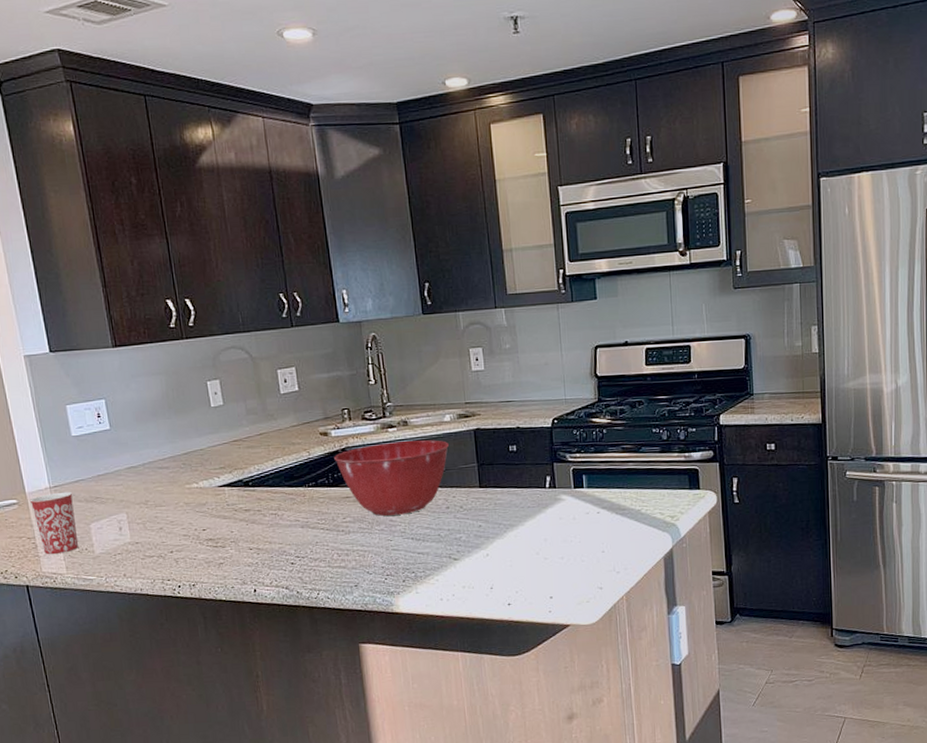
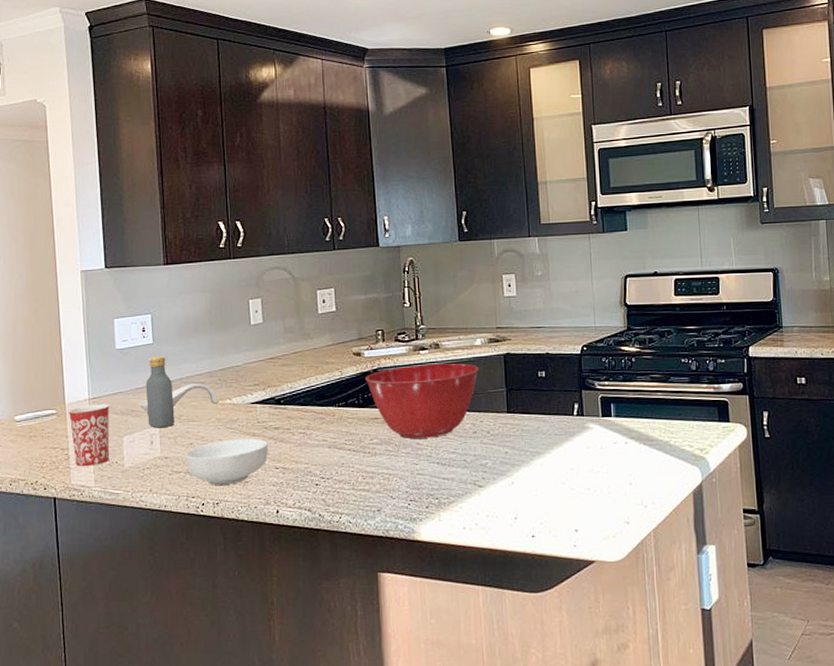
spoon rest: none [102,468,185,499] -> present [138,383,218,412]
vodka: none [107,441,142,514] -> present [145,356,175,428]
cereal bowl: none [156,520,241,568] -> present [185,438,268,485]

